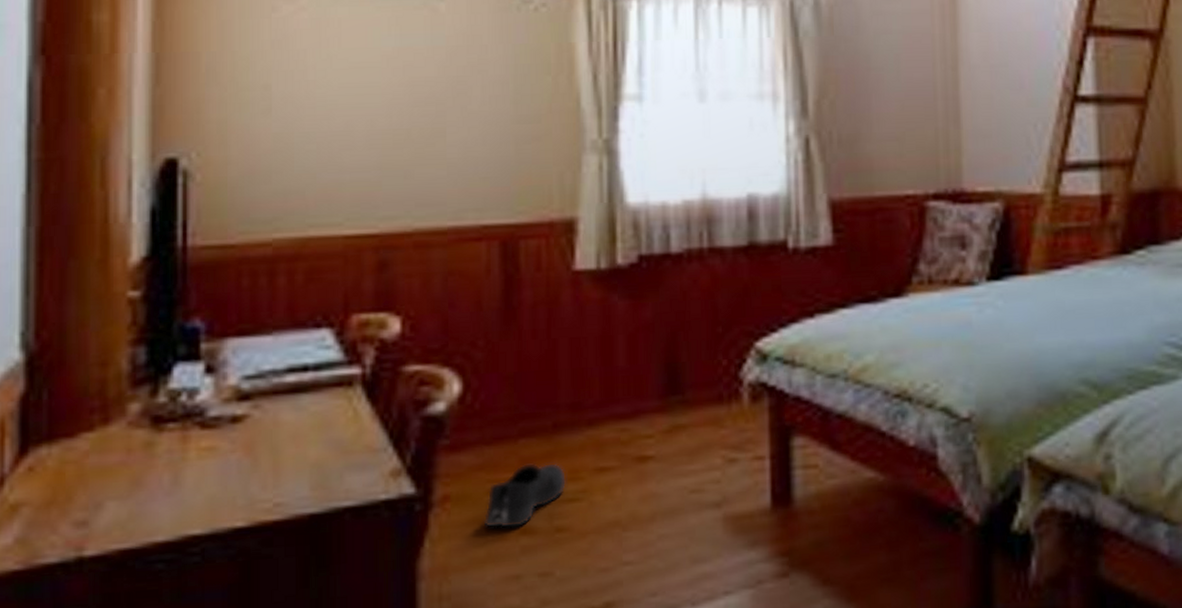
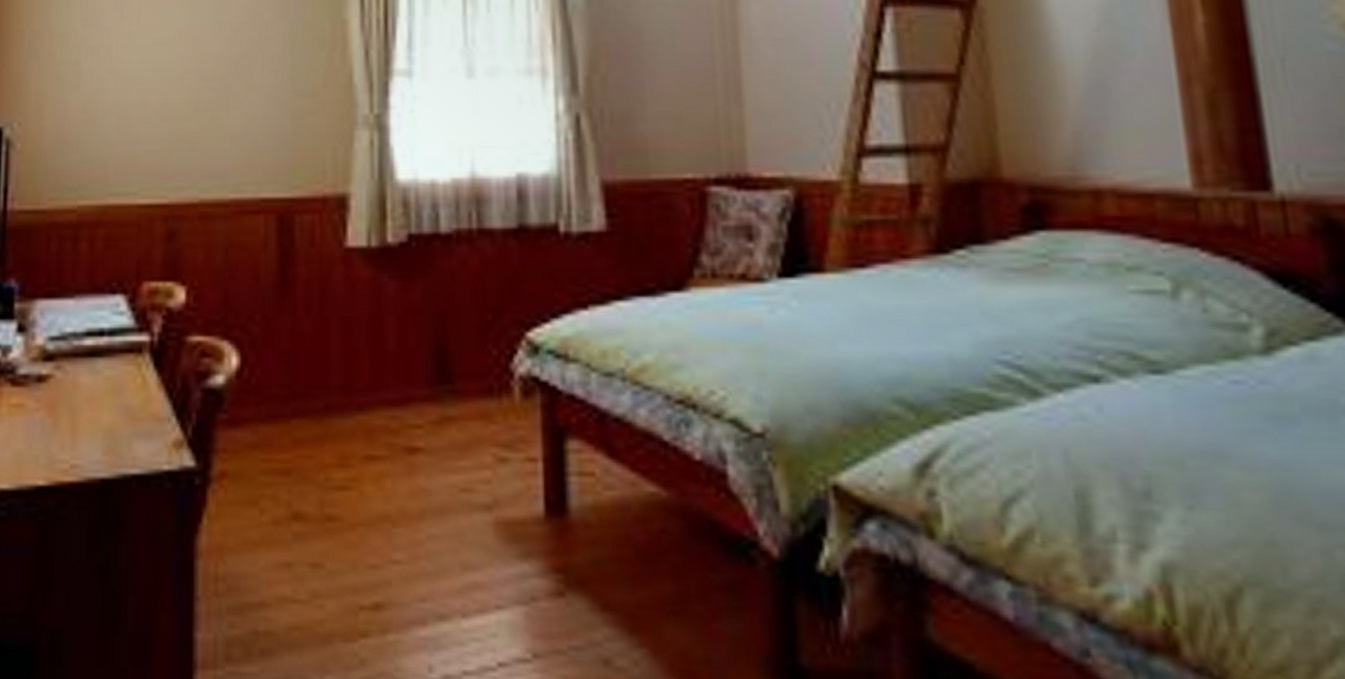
shoe: present [483,463,566,528] -> none [257,445,336,512]

